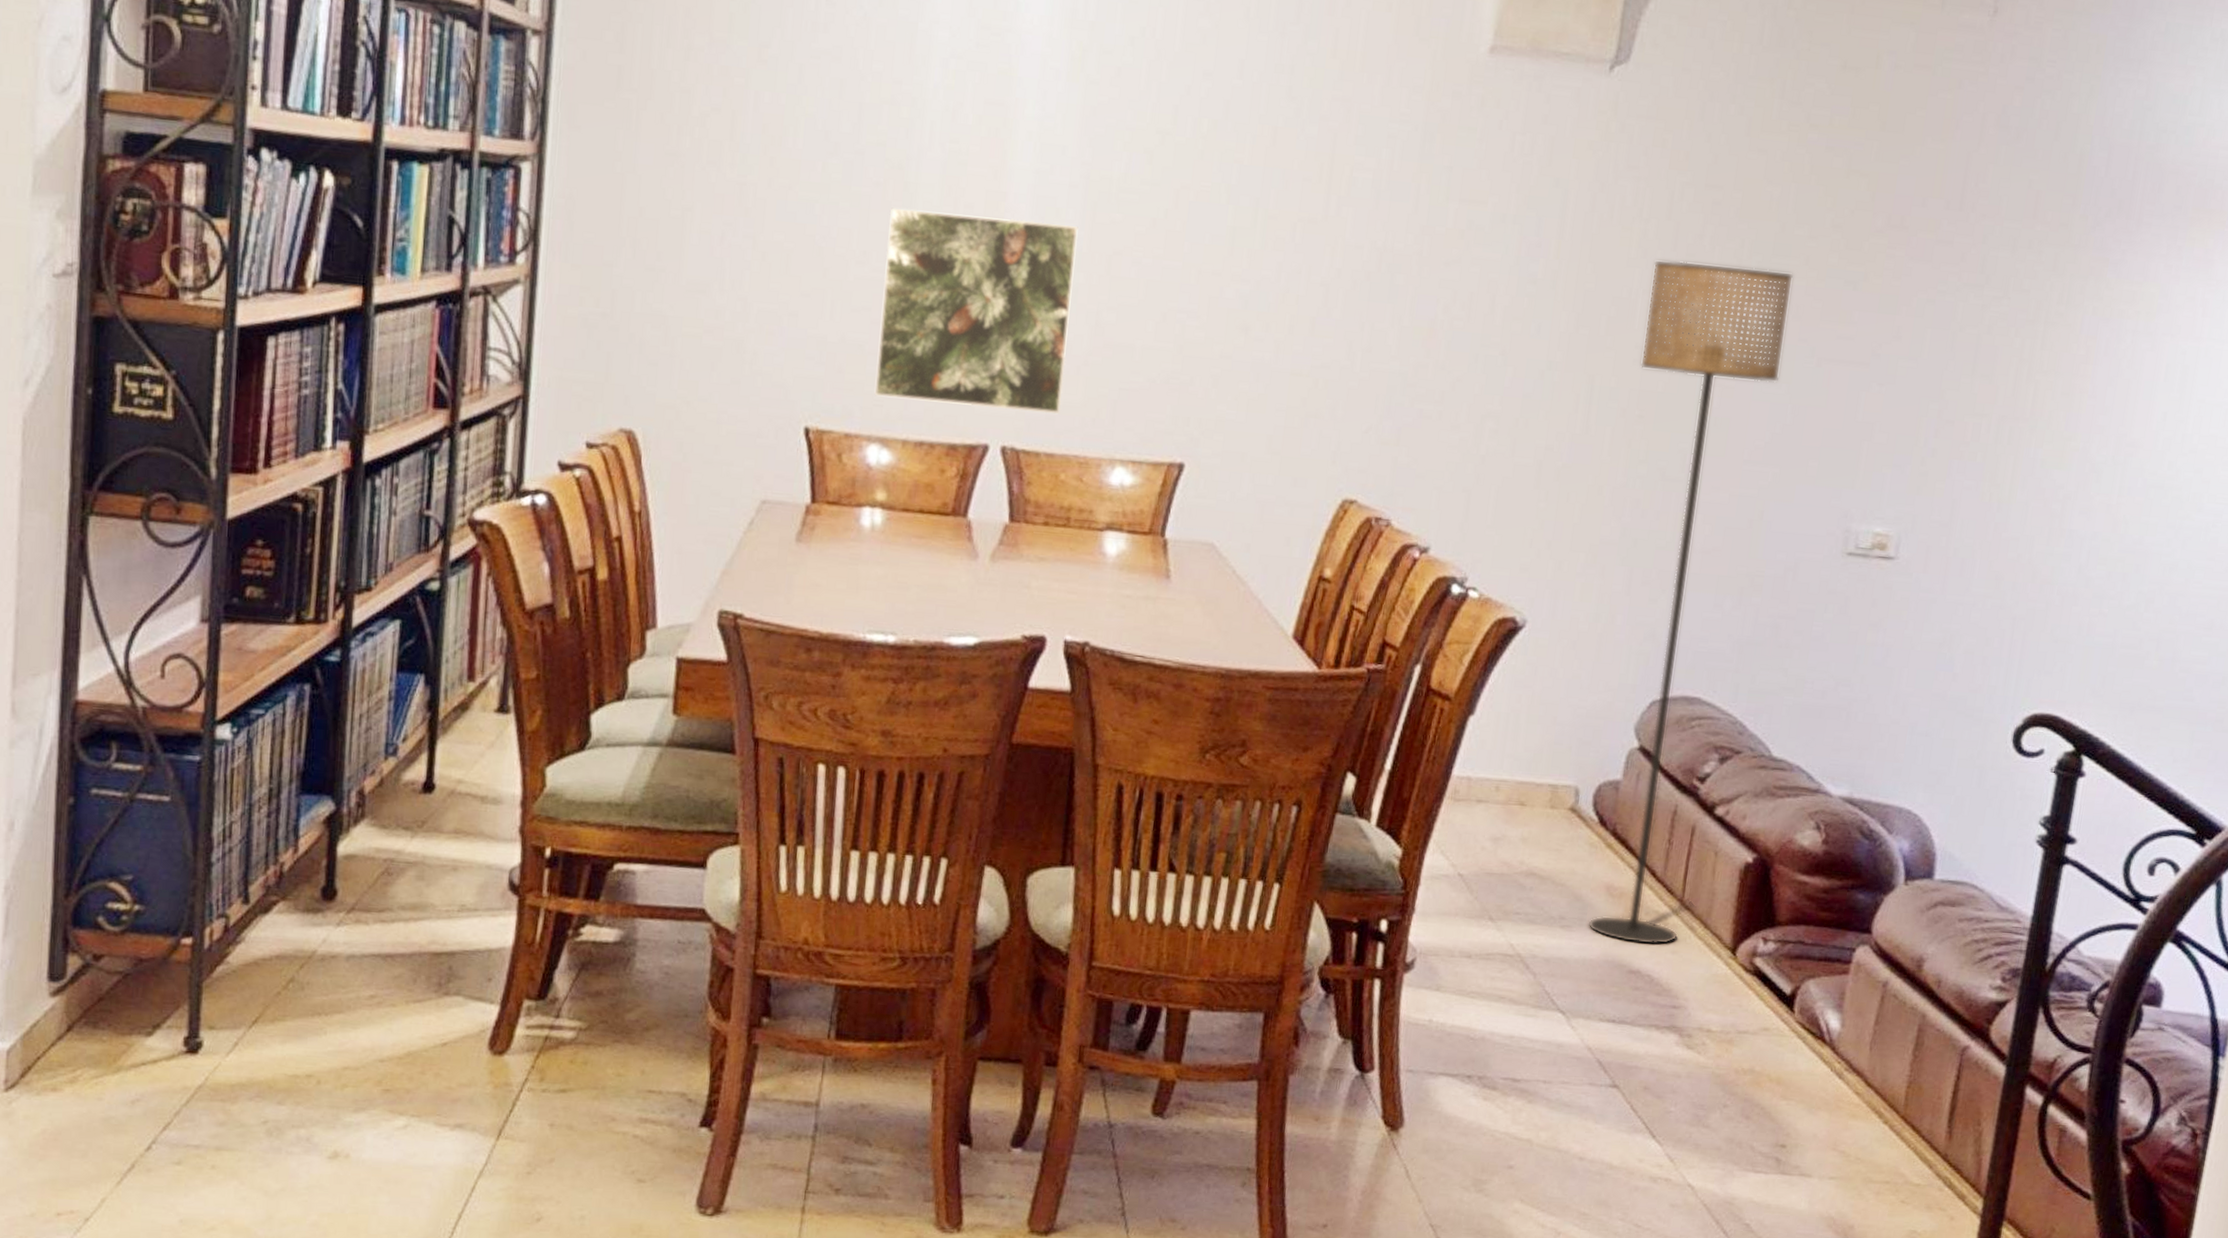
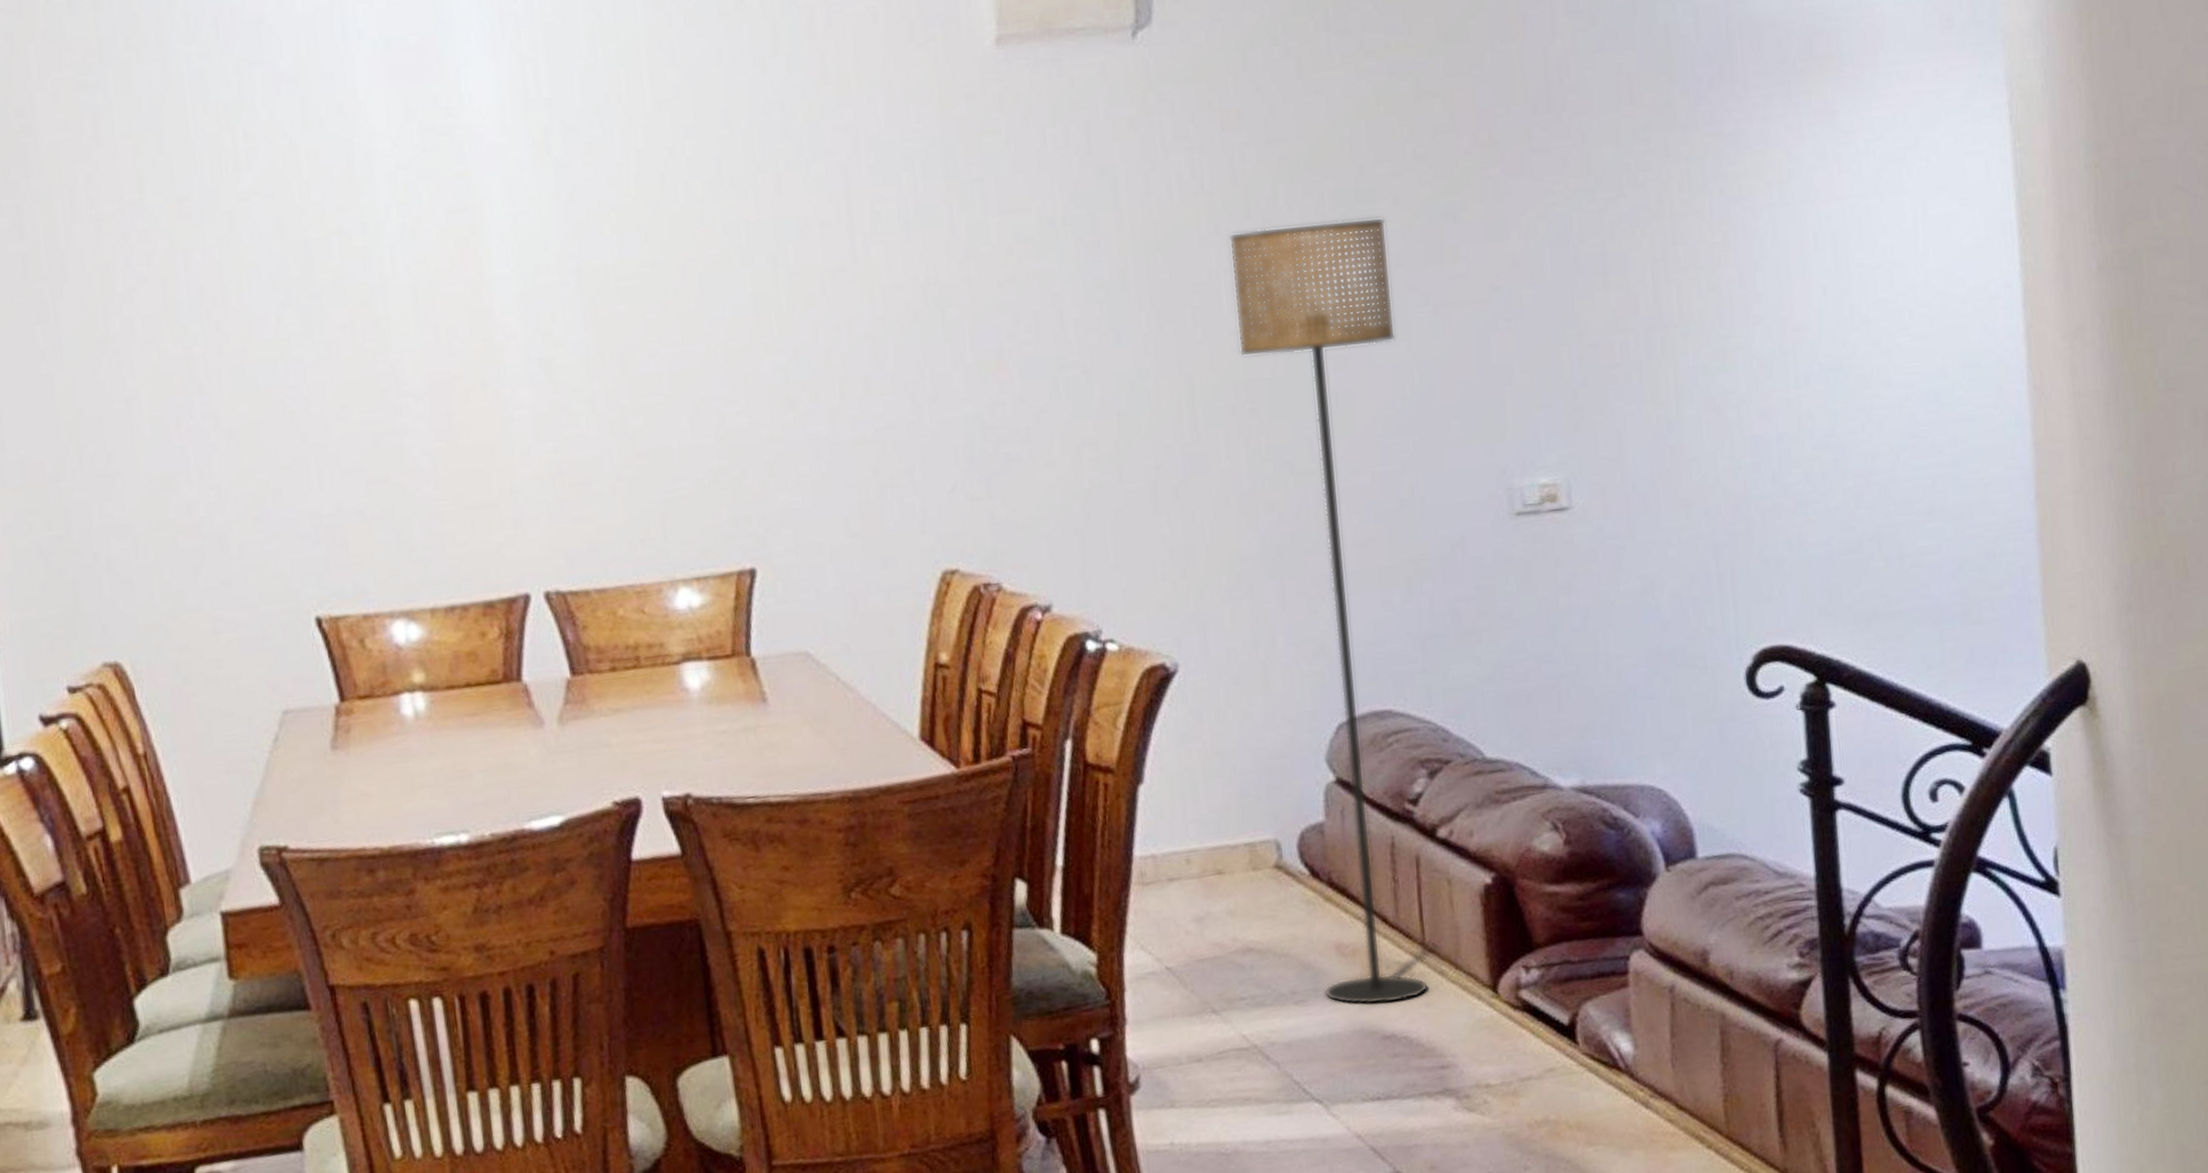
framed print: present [874,207,1078,414] -> none [364,328,604,566]

